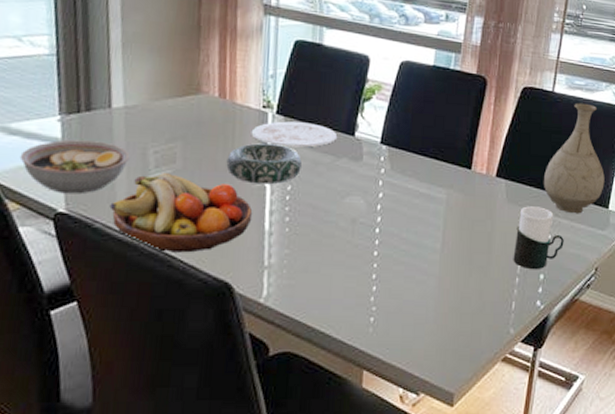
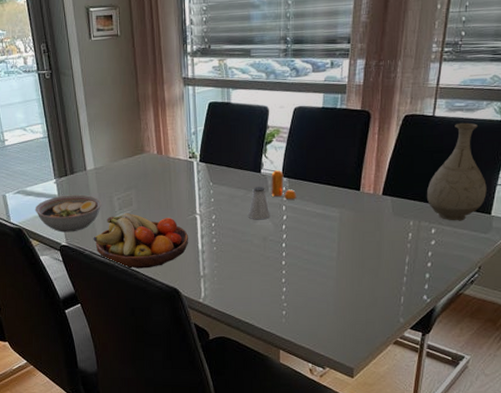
decorative bowl: present [226,143,302,185] -> none [167,185,221,216]
plate: present [251,121,338,148] -> none [182,166,248,186]
saltshaker: none [334,152,363,196] -> present [248,186,270,220]
pepper shaker: none [366,133,398,173] -> present [271,169,297,200]
cup: present [513,206,564,270] -> none [400,217,448,271]

